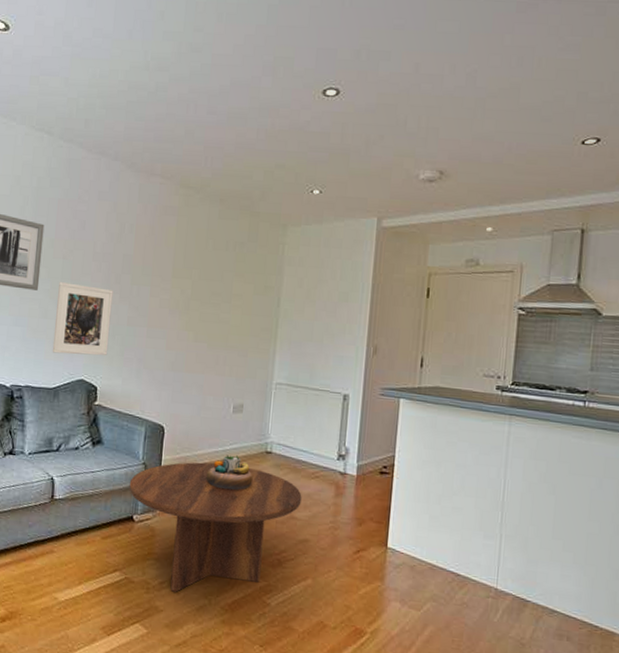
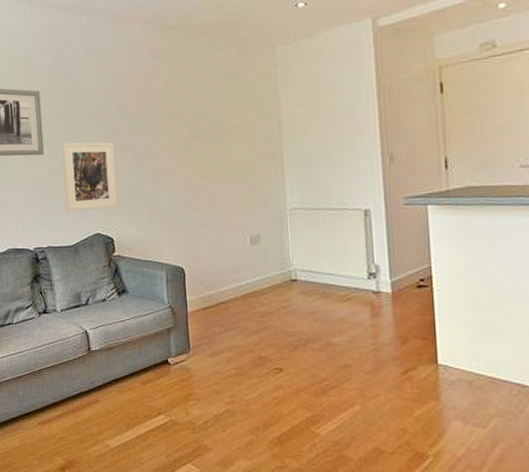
coffee table: present [129,462,302,592] -> none [159,298,337,430]
decorative bowl: present [206,454,253,491] -> none [233,287,282,323]

